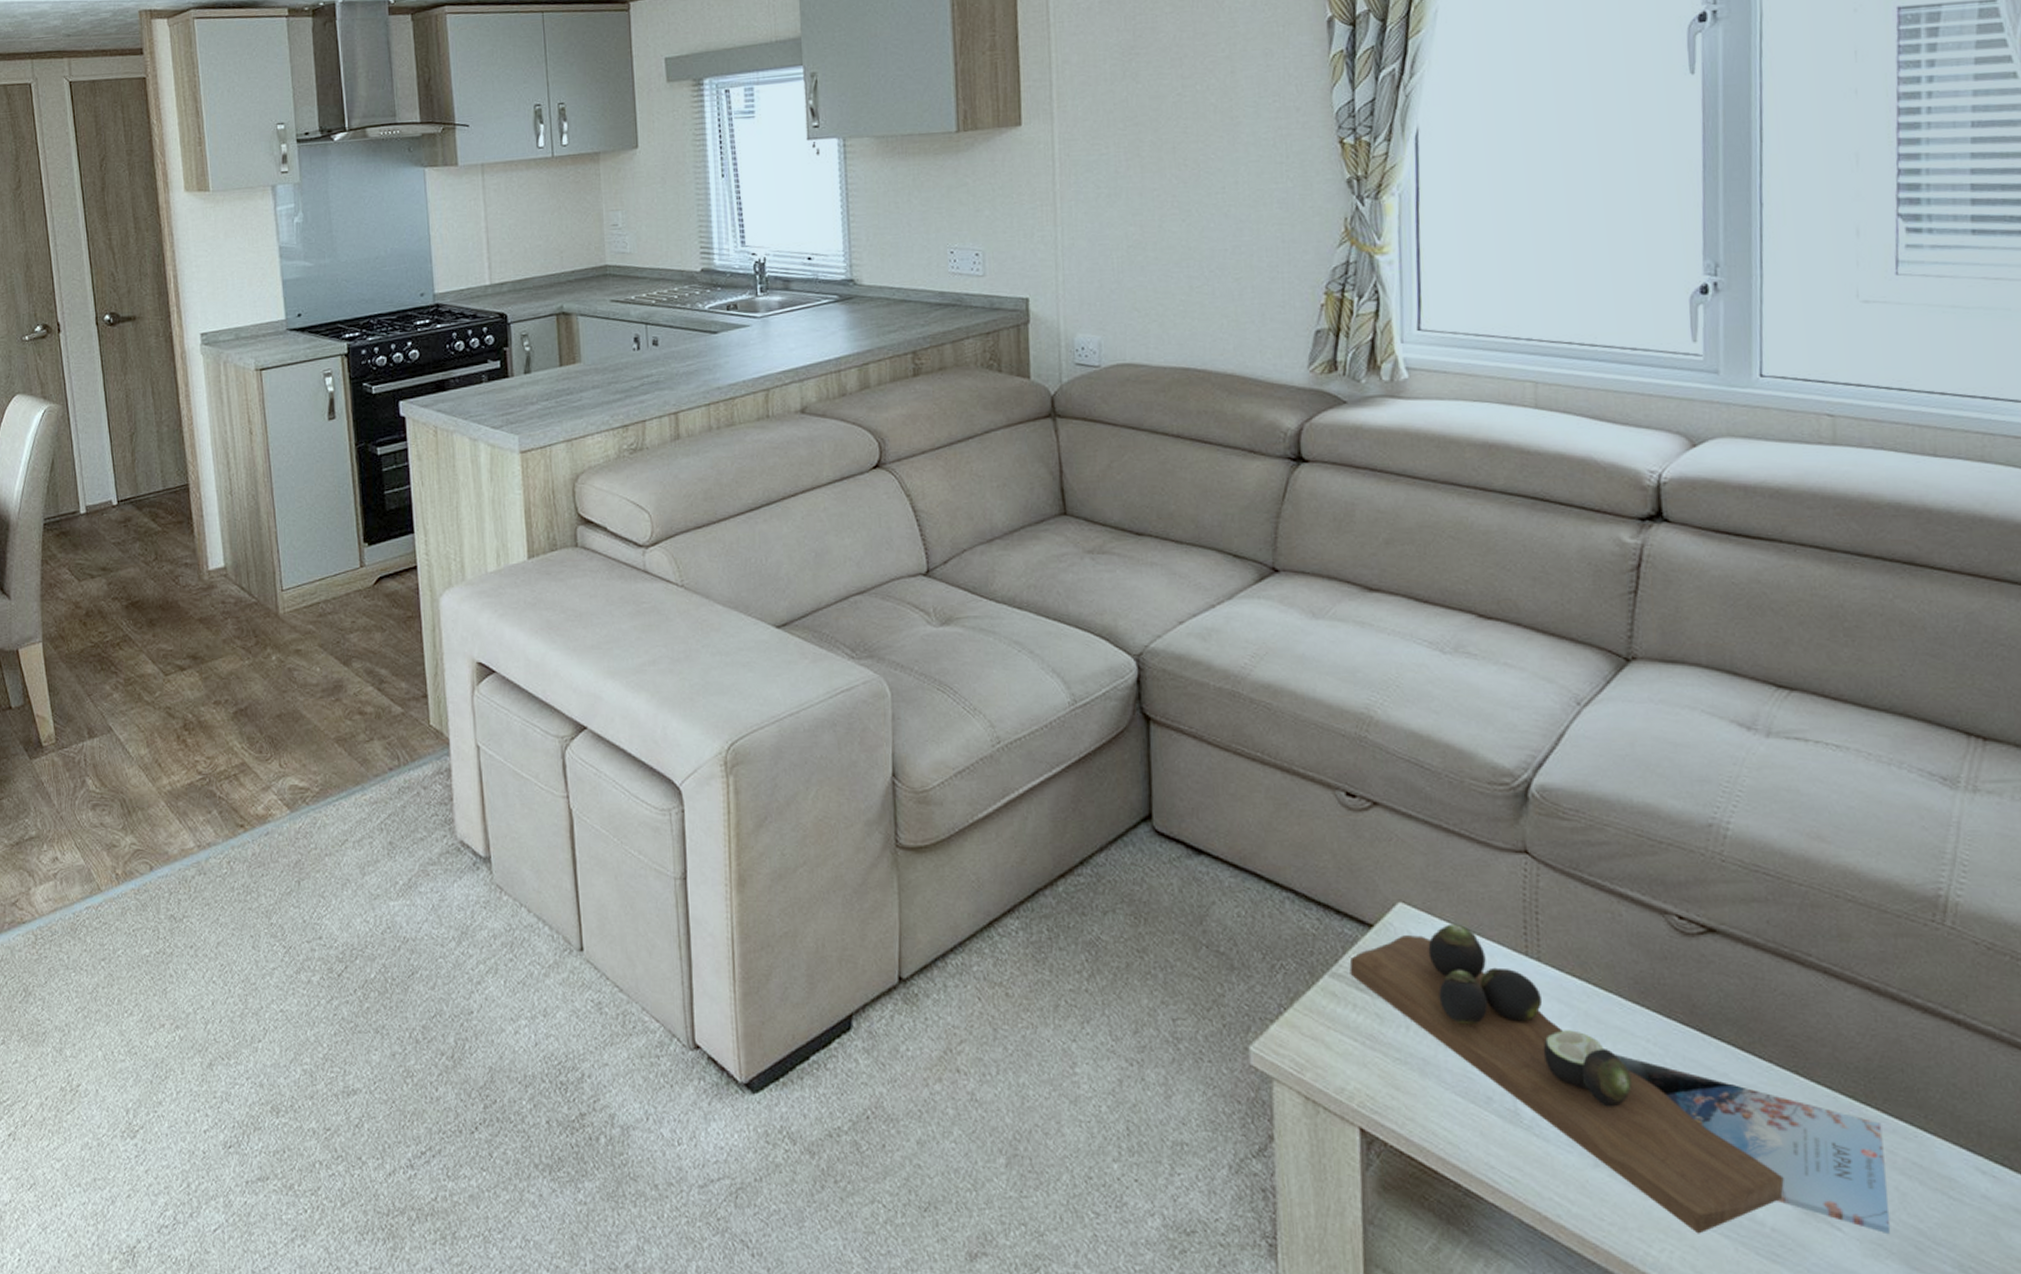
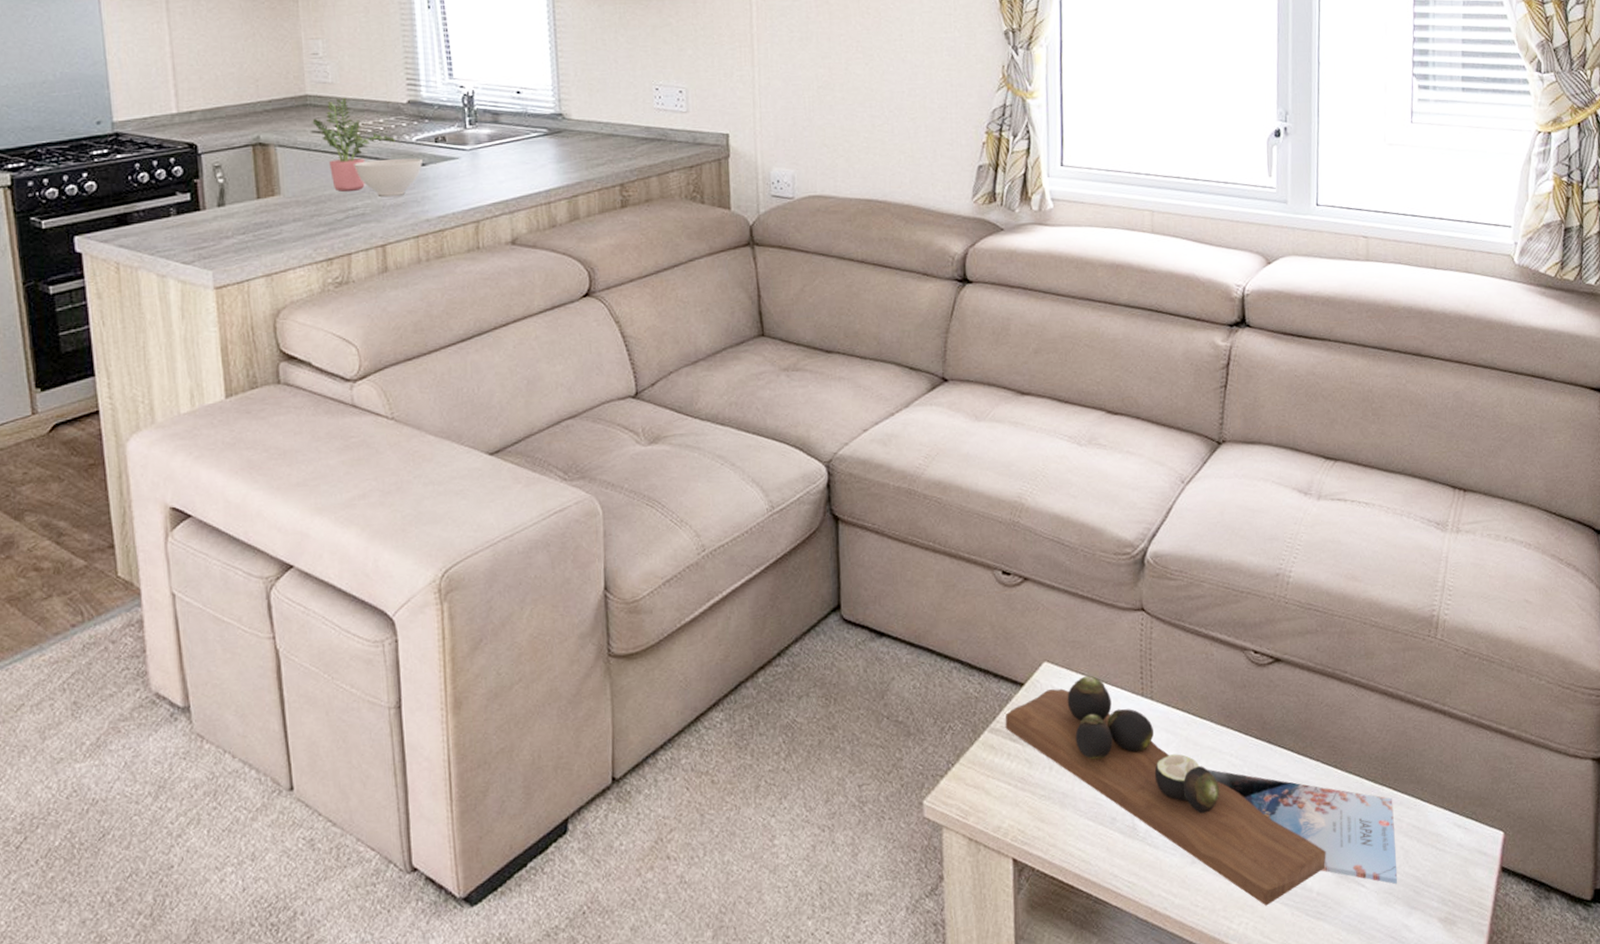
potted plant: none [611,267,689,360] -> present [312,98,395,193]
bowl: none [649,326,716,365] -> present [354,158,423,198]

